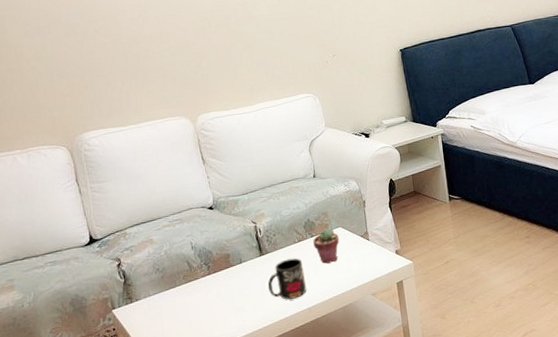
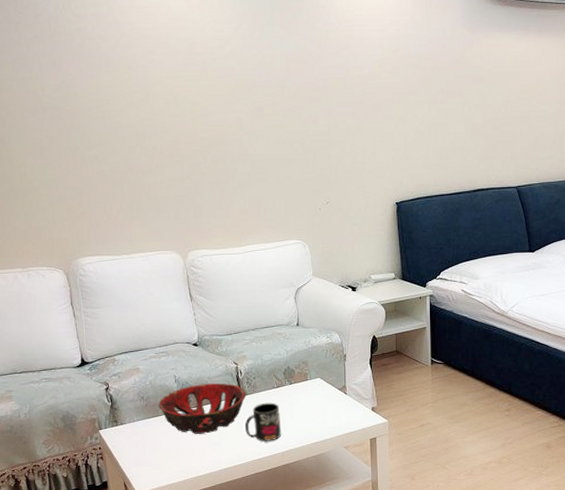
decorative bowl: none [175,243,268,301] -> present [158,383,247,434]
potted succulent: present [313,228,339,264] -> none [291,377,317,412]

